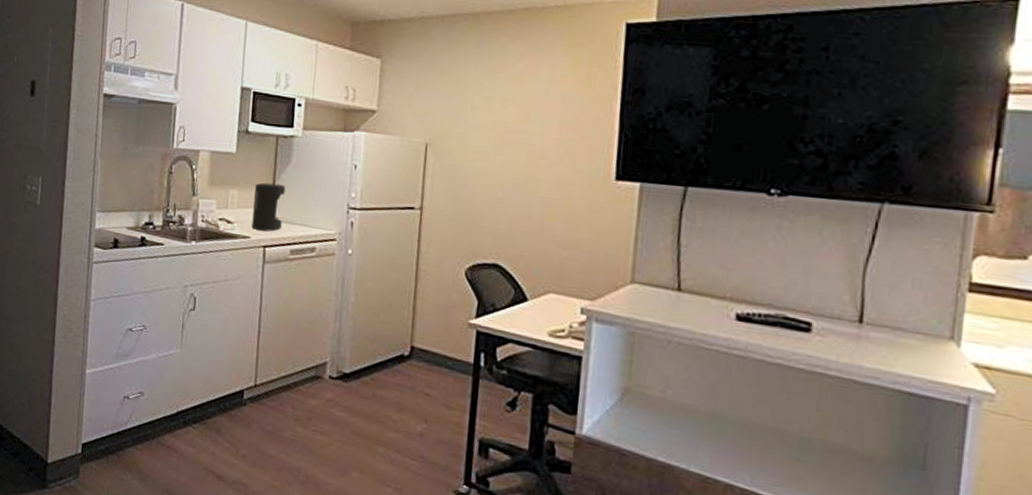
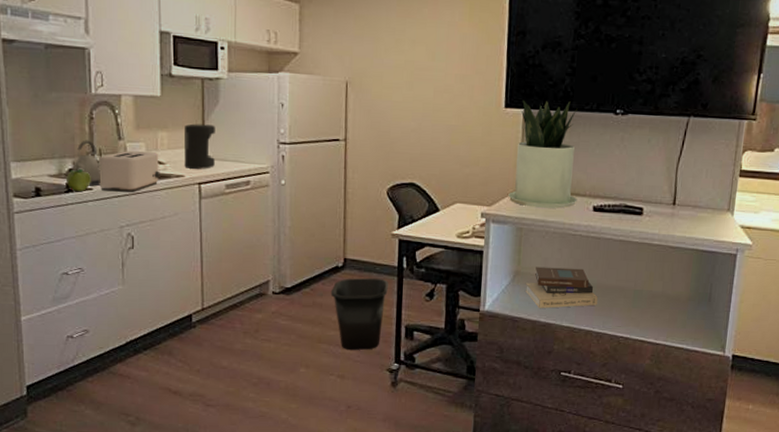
fruit: none [141,223,165,246] -> present [65,169,92,191]
kettle: none [148,194,173,243] -> present [72,140,100,188]
toaster: none [170,207,229,252] -> present [99,151,160,194]
waste bin: none [393,370,462,463] -> present [330,277,389,350]
planter: none [617,171,714,313] -> present [508,100,578,209]
books: none [638,385,743,451] -> present [525,266,598,309]

